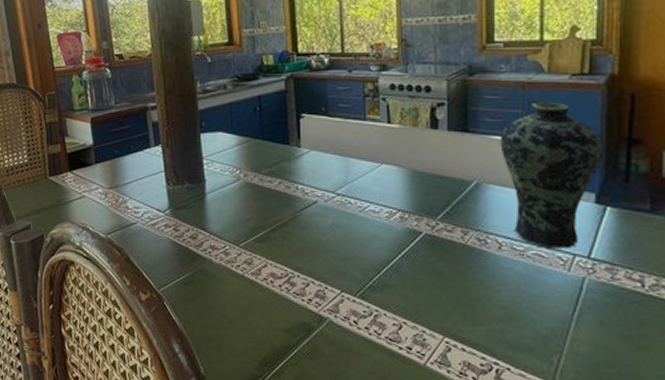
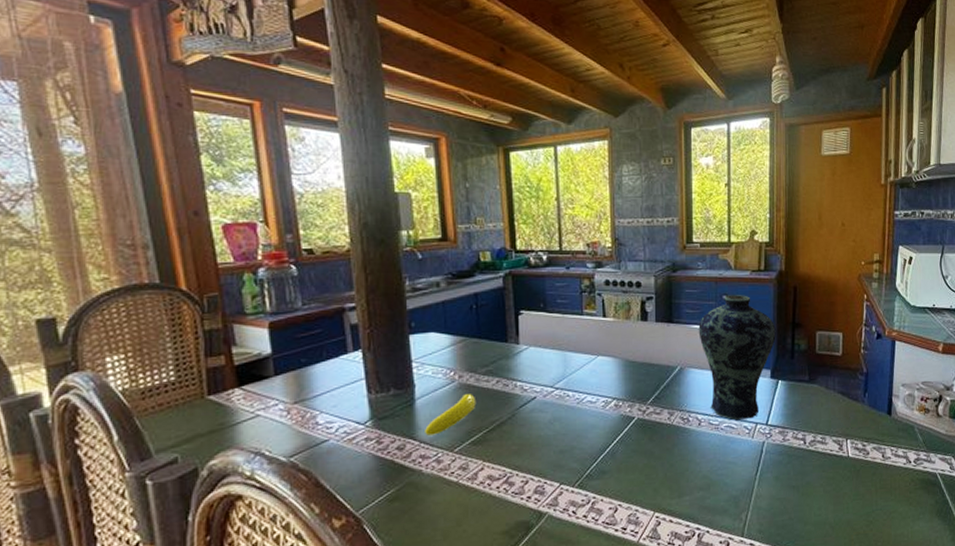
banana: none [214,193,260,229] -> present [425,394,476,436]

